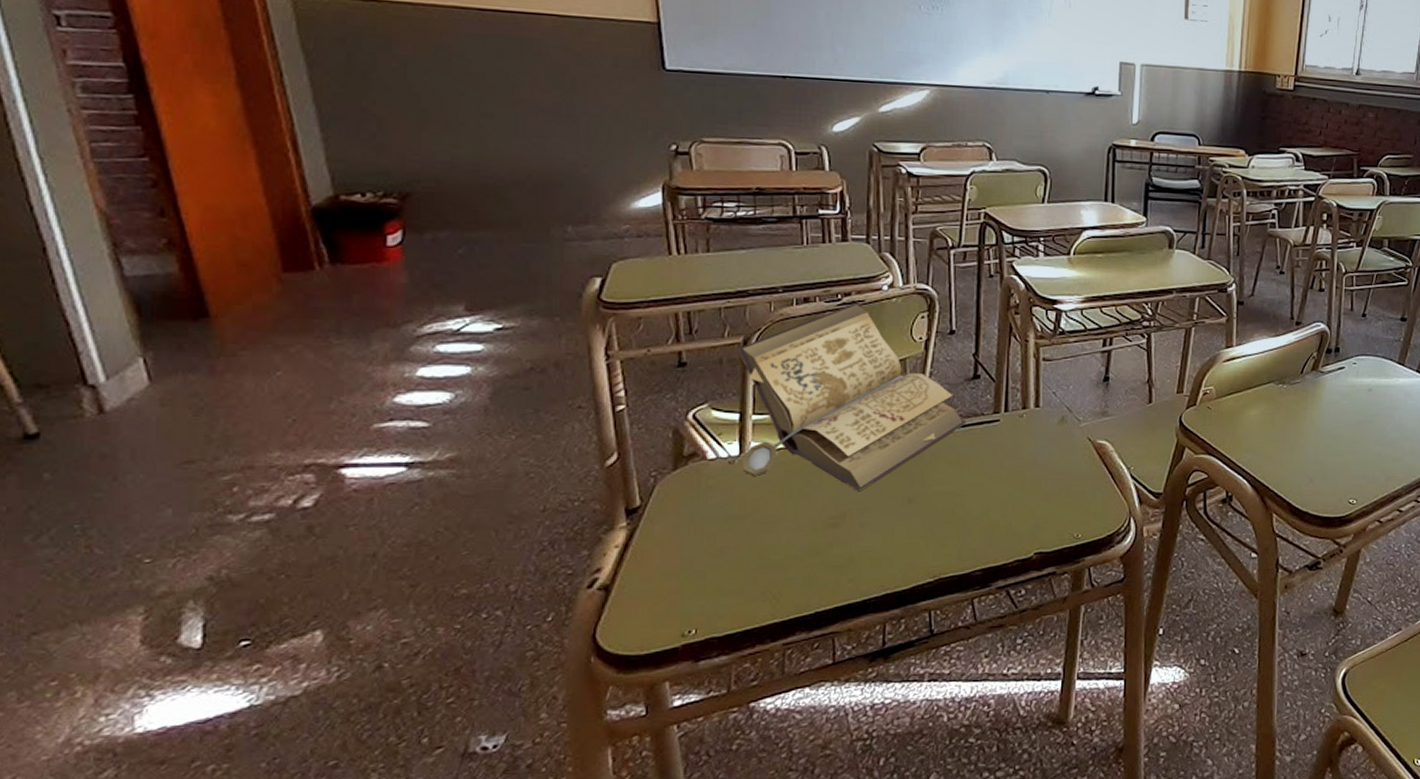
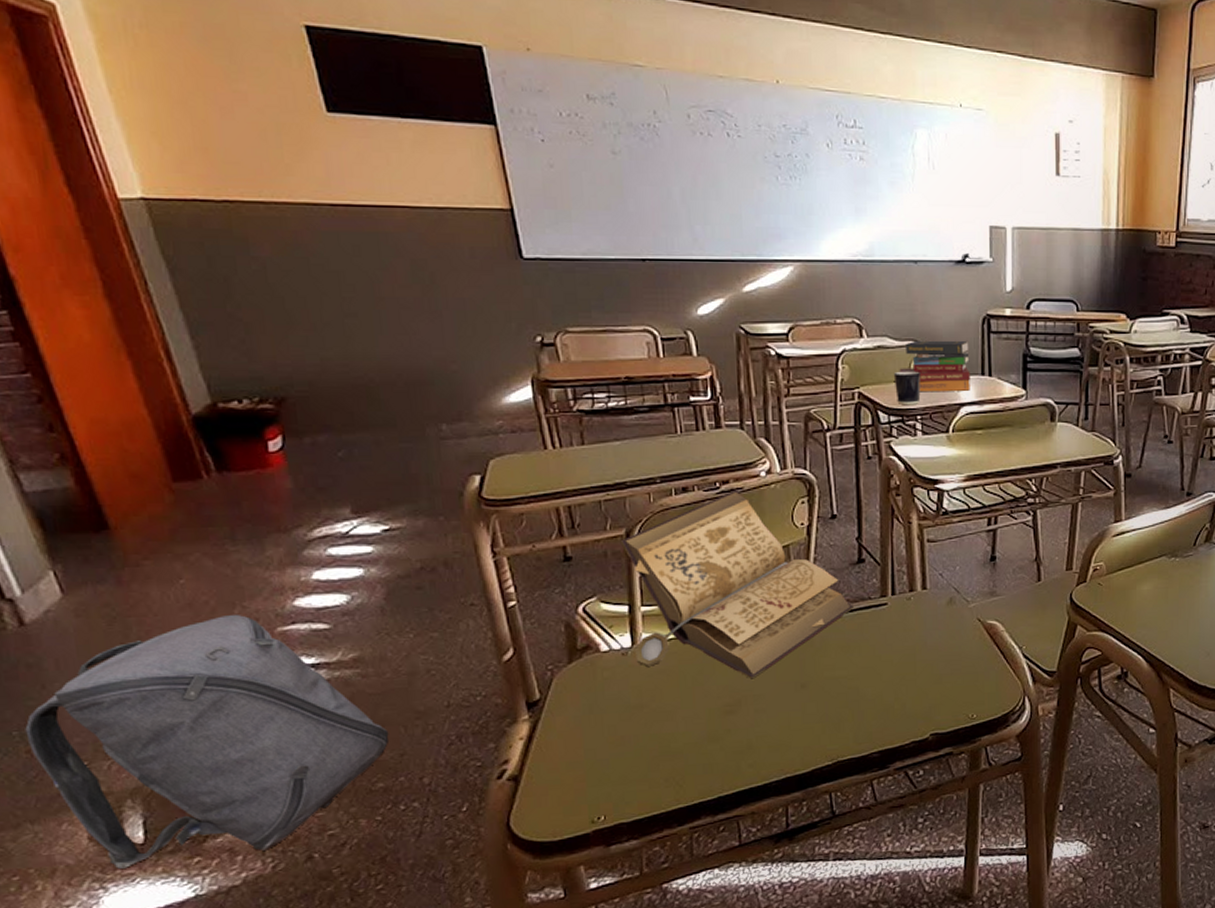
backpack: none [88,408,479,675] -> present [25,614,390,869]
mug: none [1019,194,1047,227] -> present [893,371,922,406]
books: none [1025,165,1095,216] -> present [899,340,971,392]

